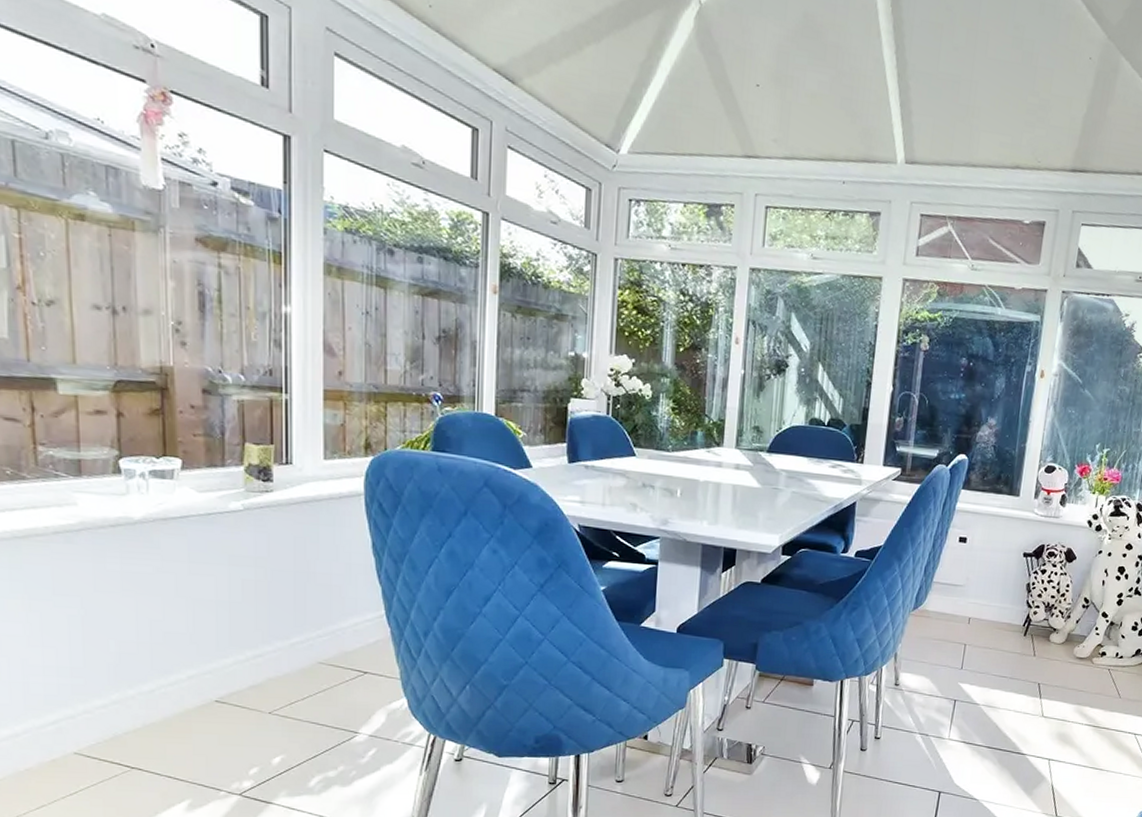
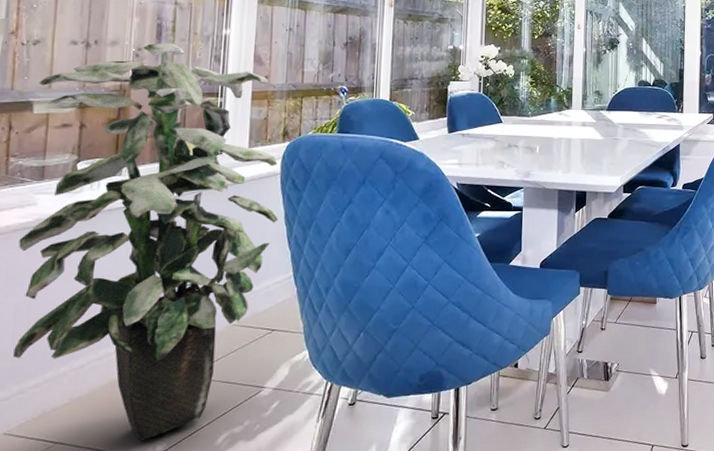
indoor plant: none [60,316,364,775] -> present [13,42,278,440]

